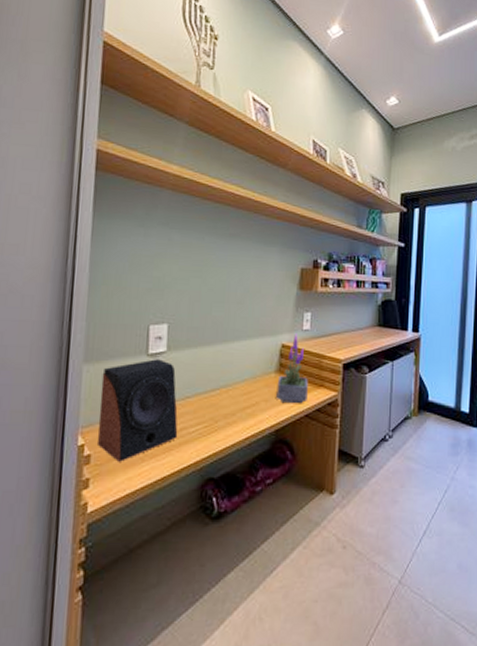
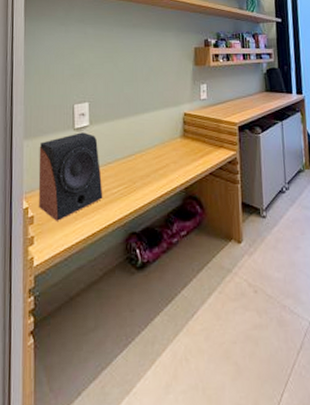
potted plant: present [276,332,308,404] -> none [183,102,210,164]

